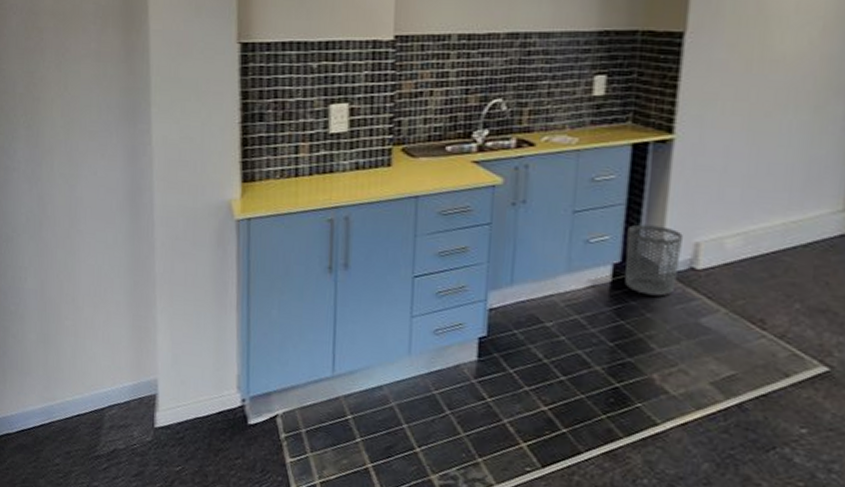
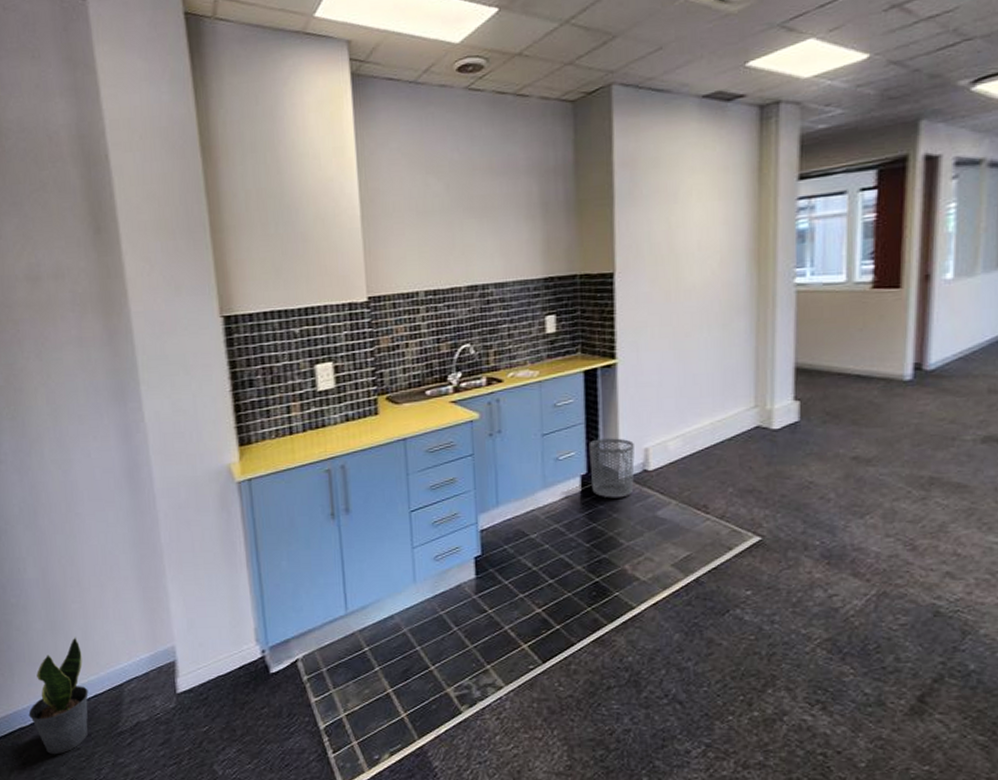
potted plant: none [16,353,72,466] -> present [28,637,89,755]

